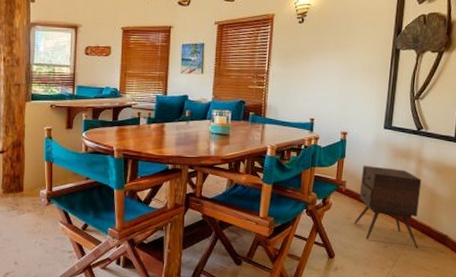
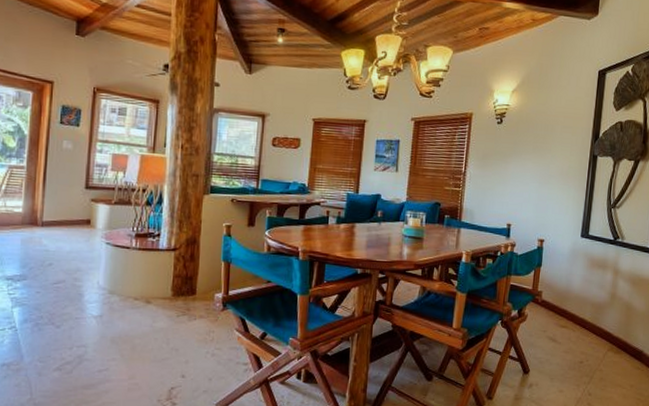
side table: present [353,165,422,248] -> none [549,274,618,364]

